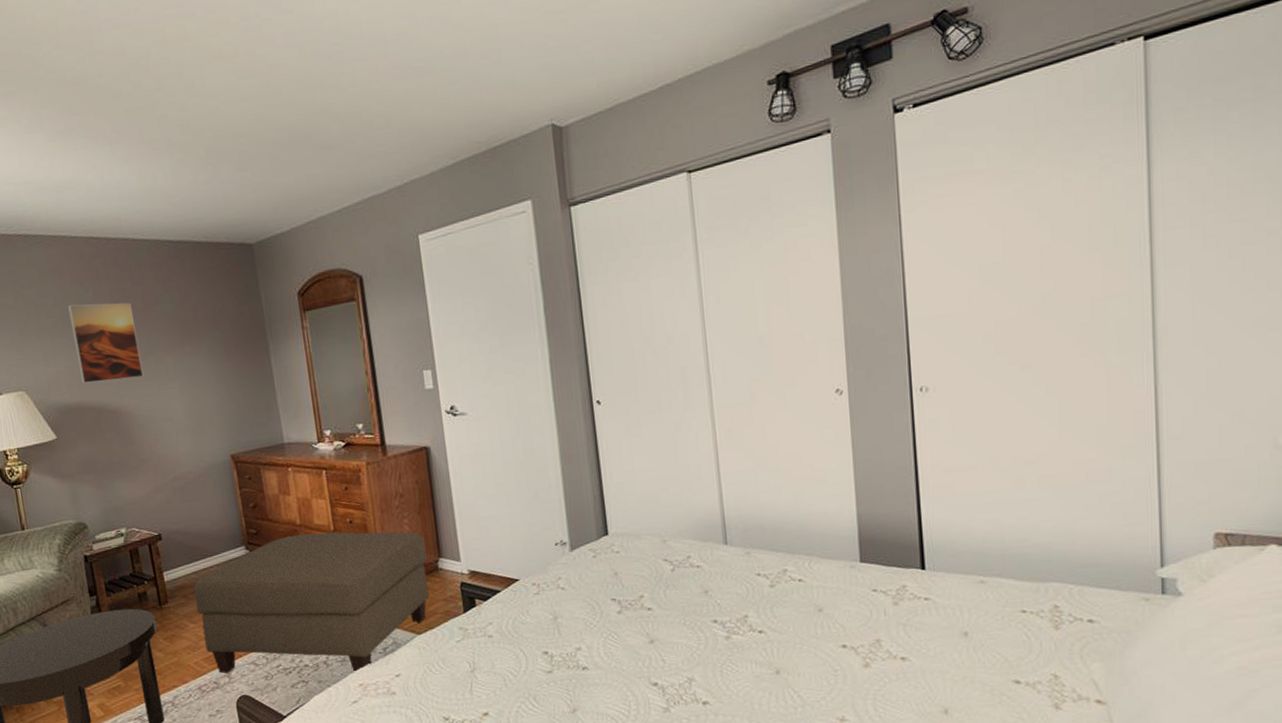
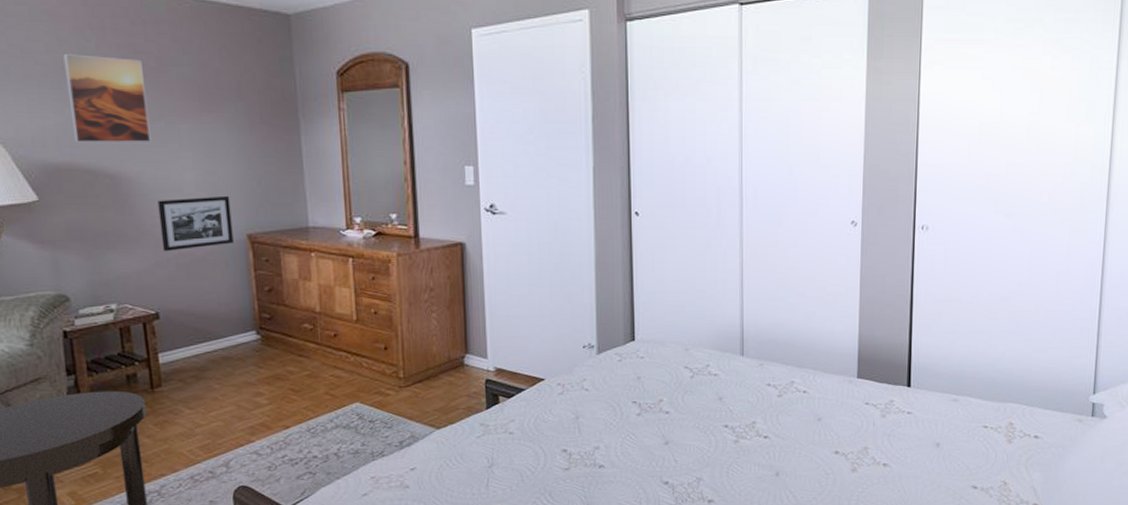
picture frame: none [153,421,220,477] -> present [157,196,234,252]
ottoman: present [193,531,429,673] -> none [192,321,453,463]

